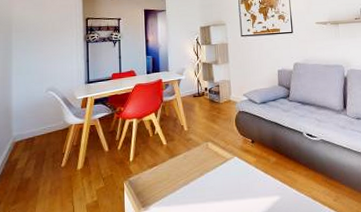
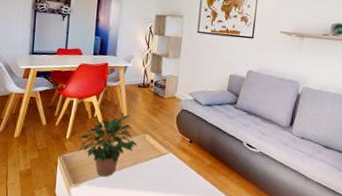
potted plant: none [143,126,201,195] -> present [78,114,137,177]

